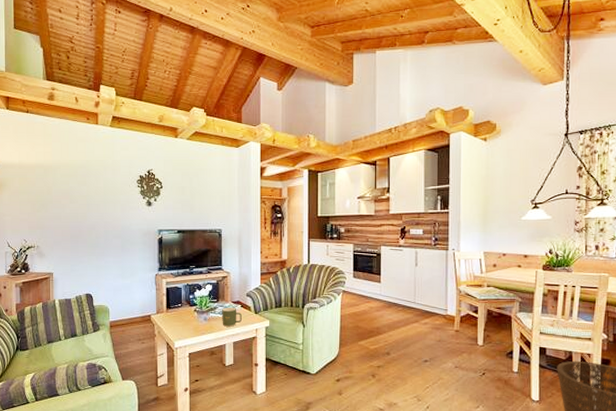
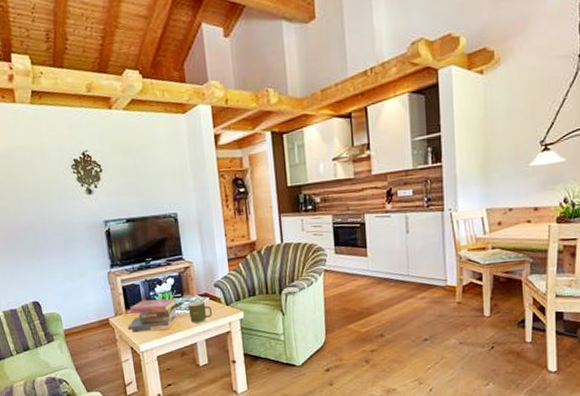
books: none [167,302,211,331] -> present [128,298,178,332]

